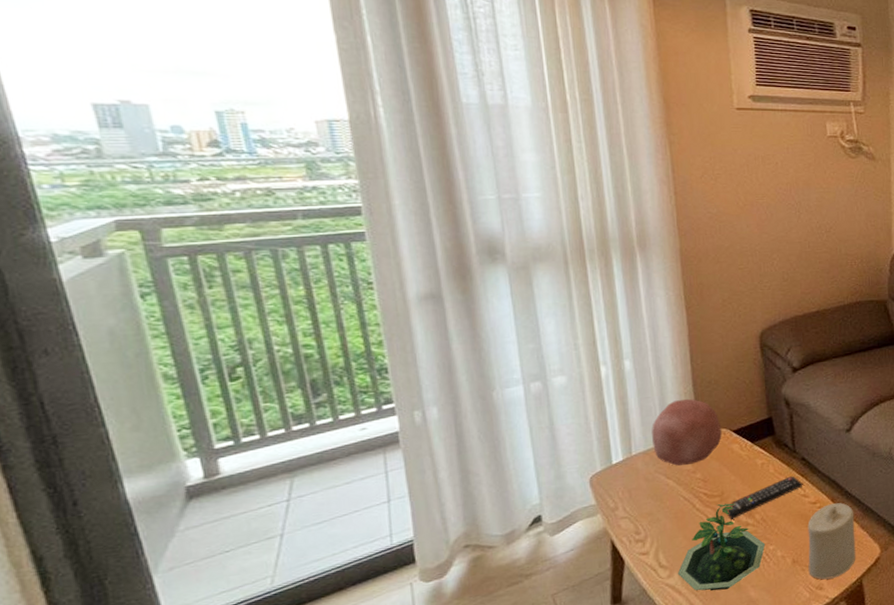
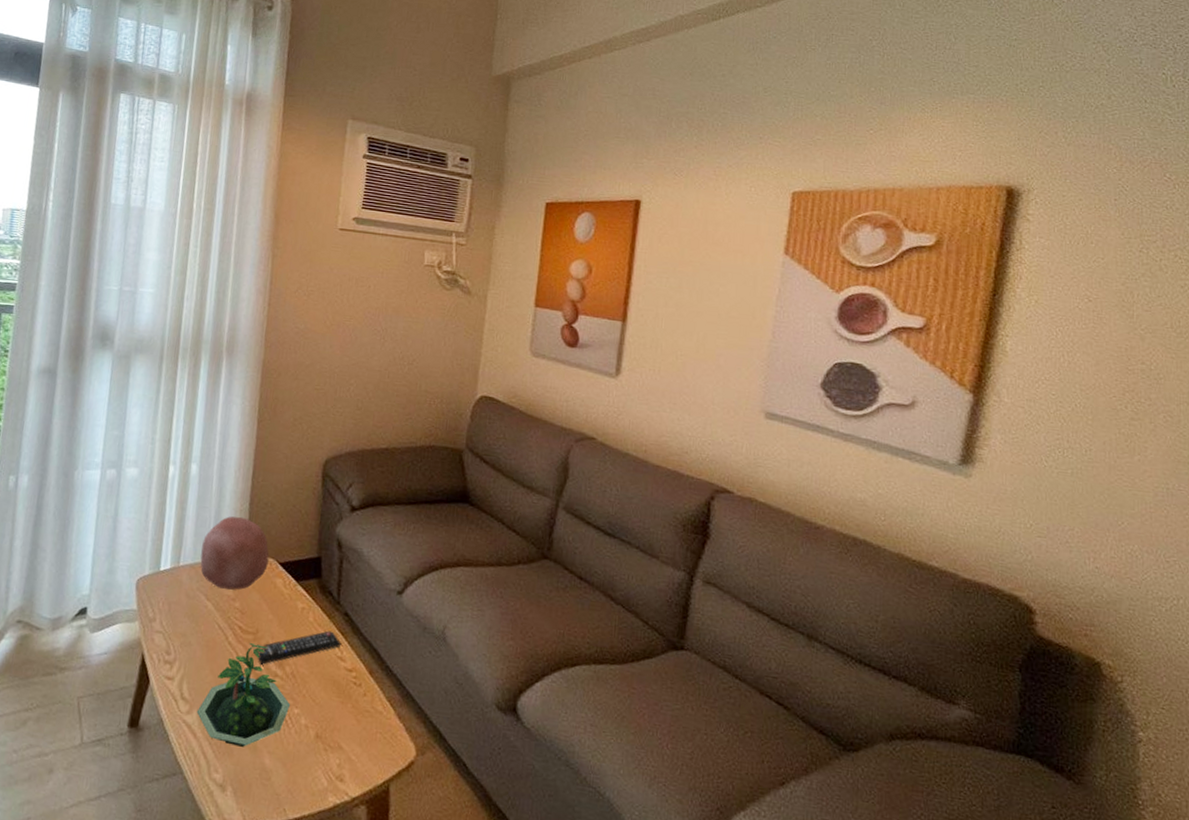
candle: present [807,503,856,580] -> none [331,676,393,772]

